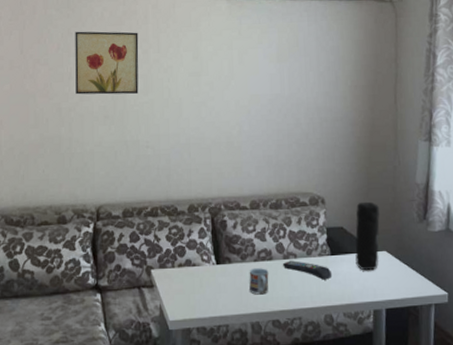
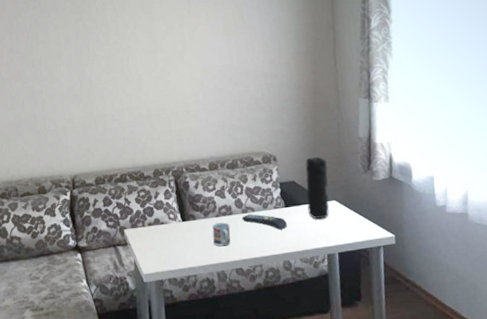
wall art: present [75,31,139,95] -> none [41,18,102,78]

